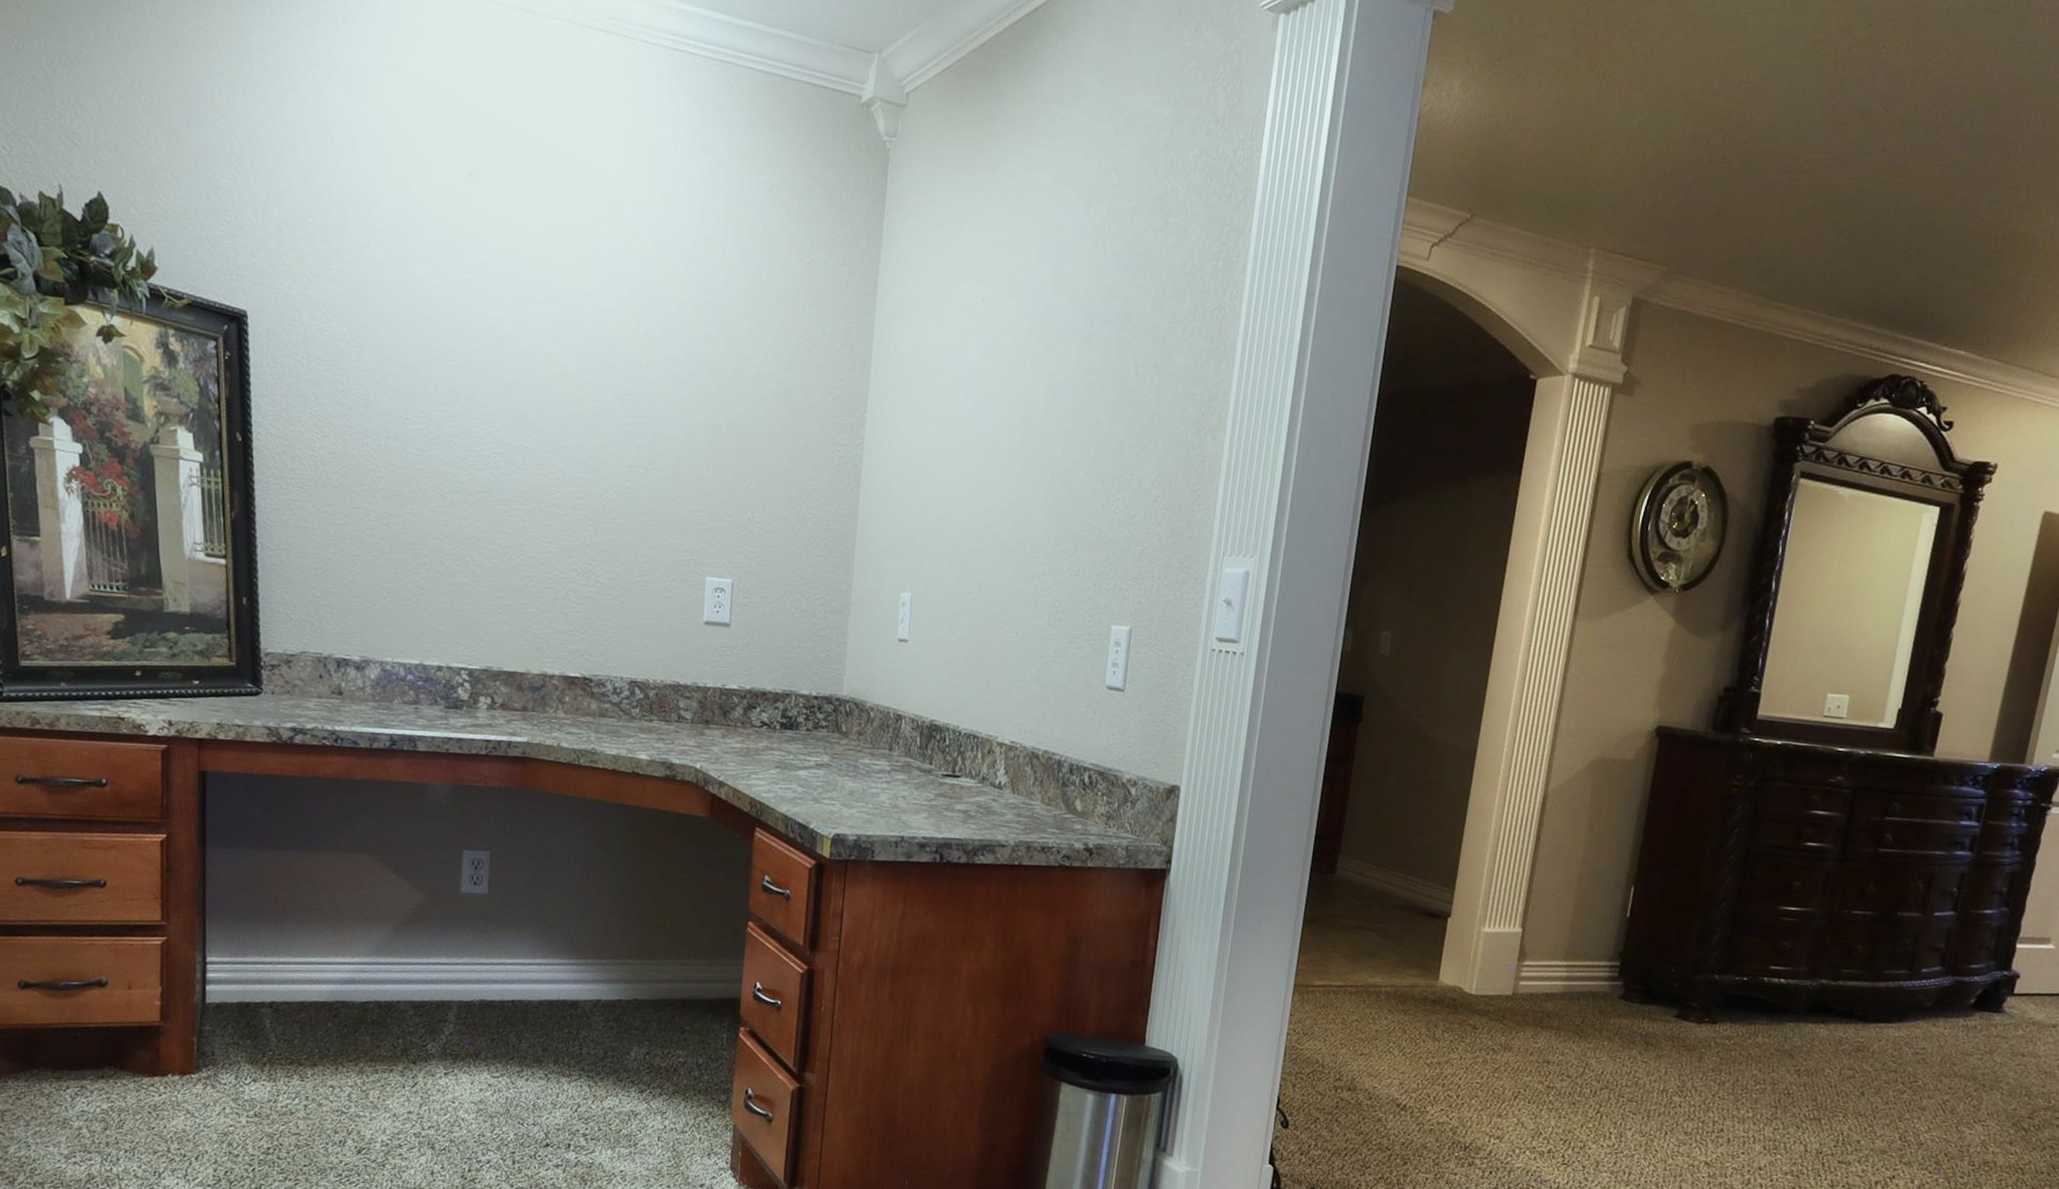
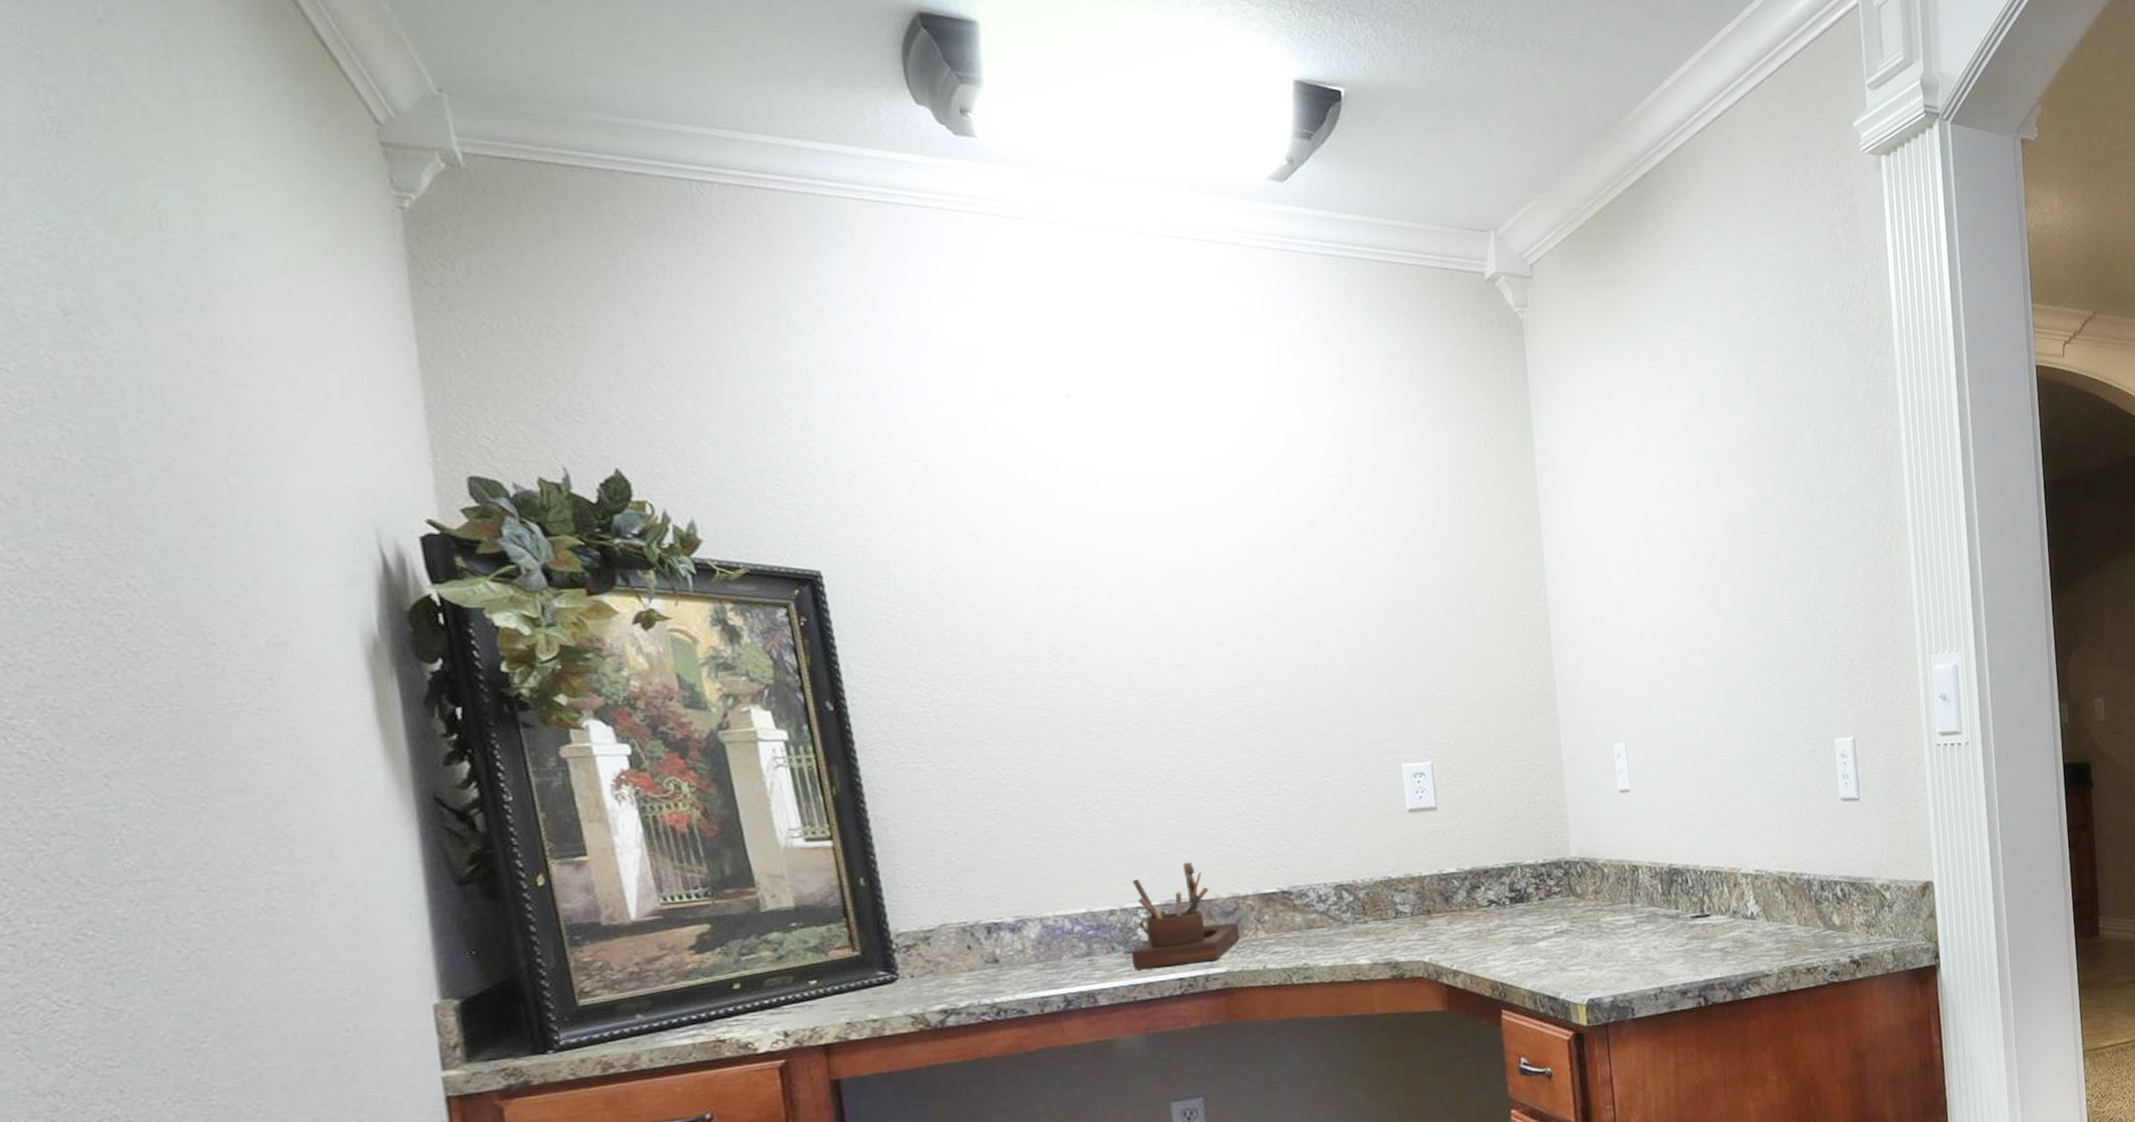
desk organizer: none [449,634,543,730] -> present [1131,862,1240,970]

